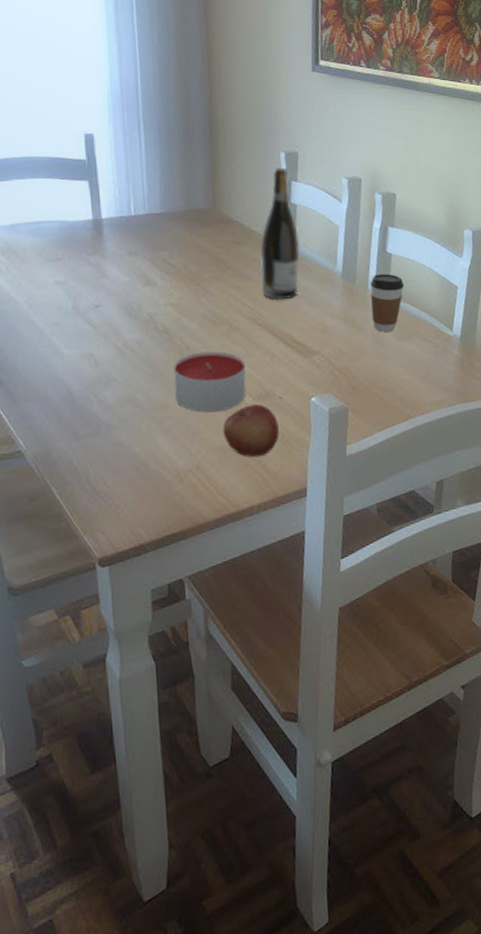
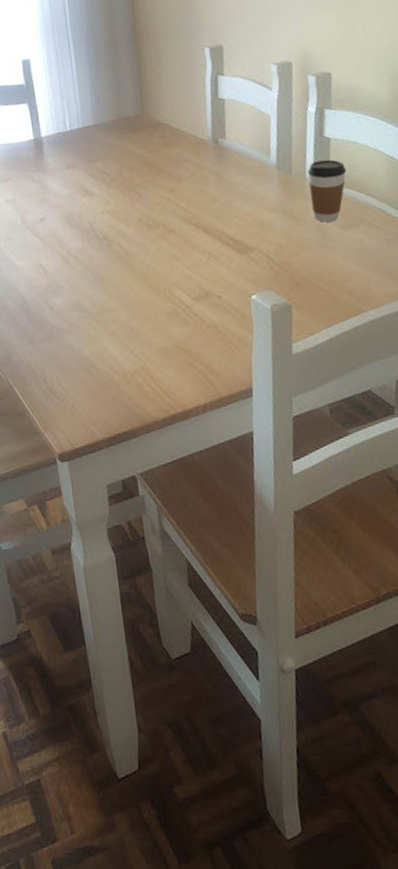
candle: present [173,351,246,412] -> none [114,254,185,315]
apple: present [223,404,279,458] -> none [164,304,221,358]
wine bottle: present [260,167,300,299] -> none [190,63,231,198]

